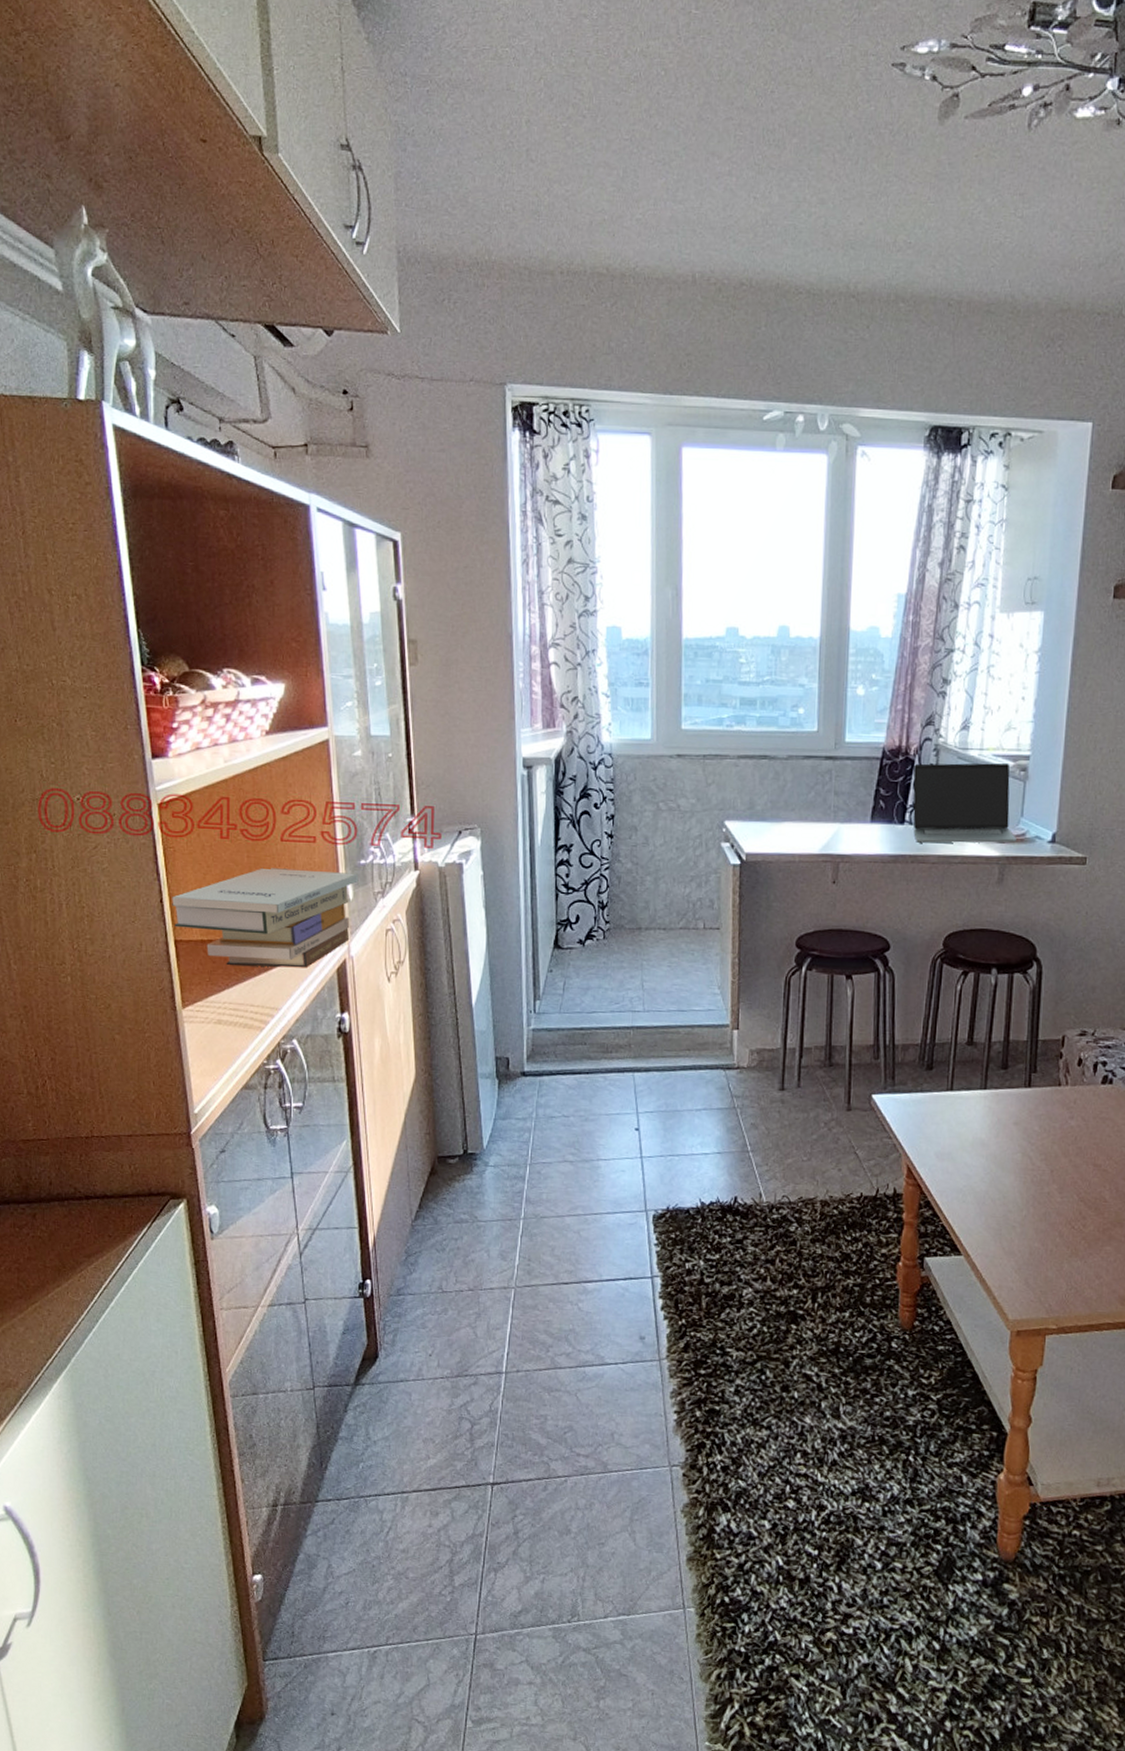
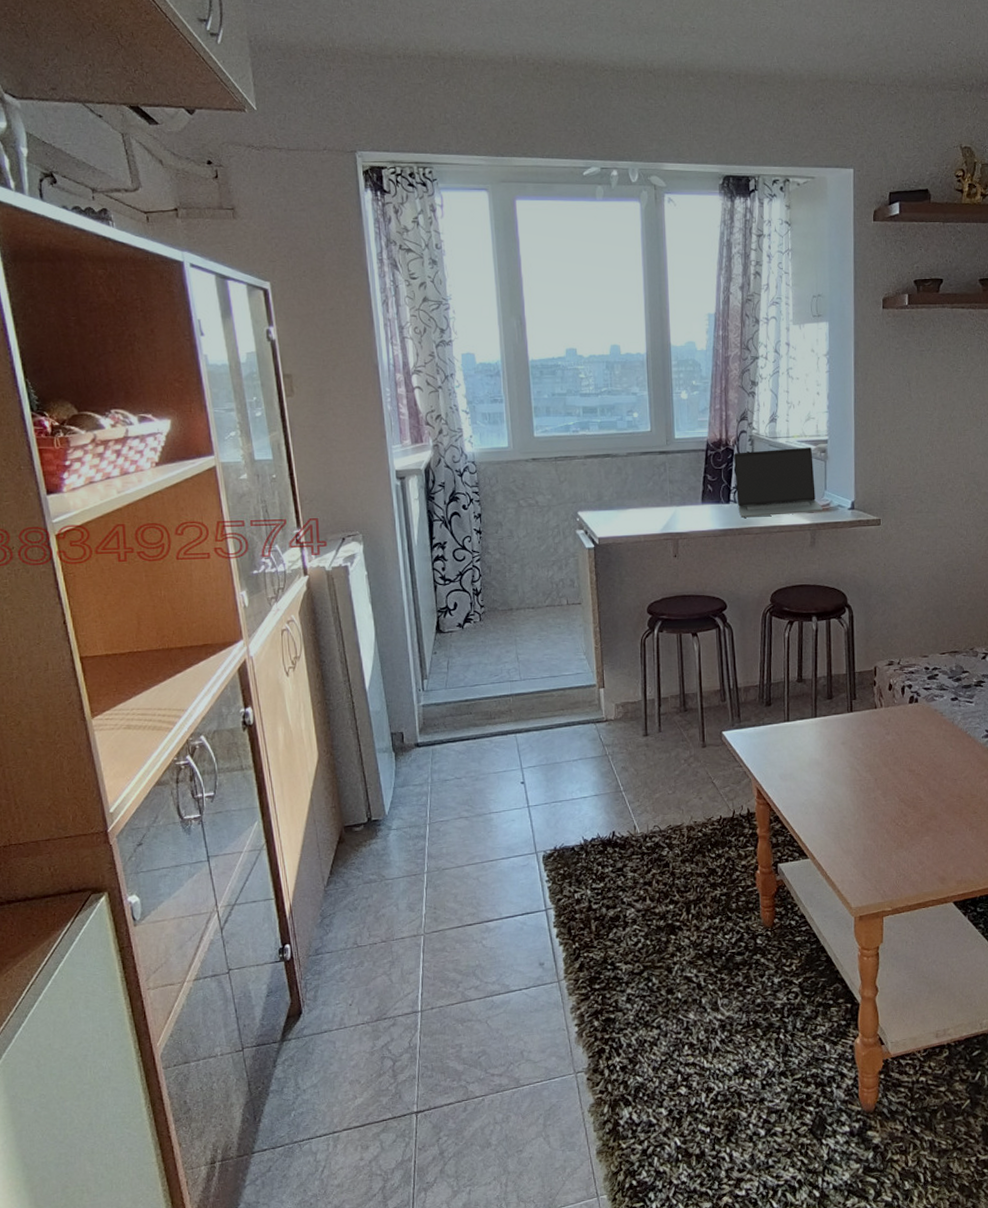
books: present [172,867,359,968] -> none [75,582,253,676]

